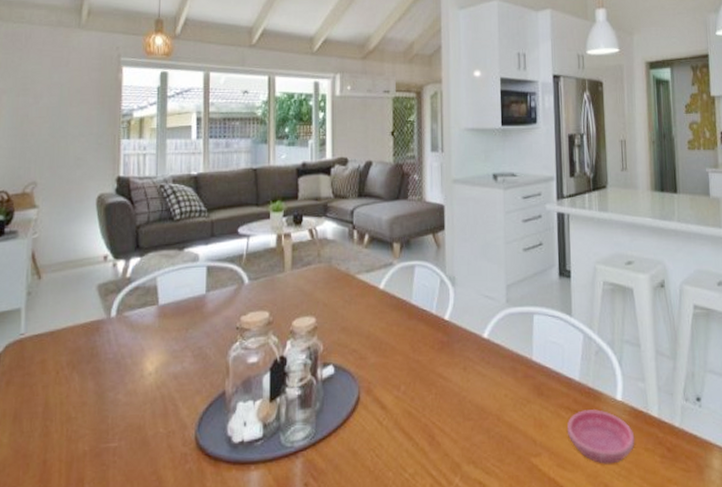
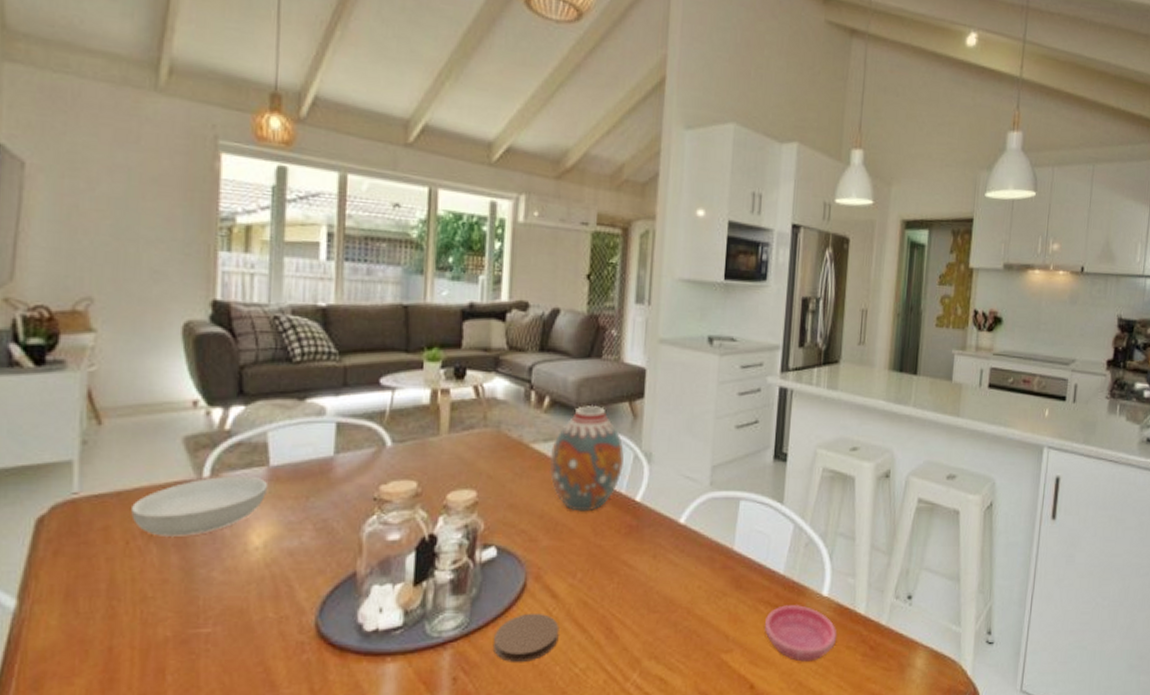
serving bowl: none [61,314,158,367] -> present [131,475,269,536]
coaster: none [336,423,389,470] -> present [494,613,559,663]
vase: none [372,238,433,331] -> present [549,404,625,512]

